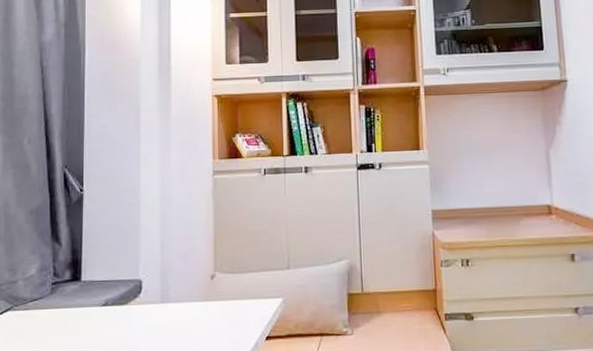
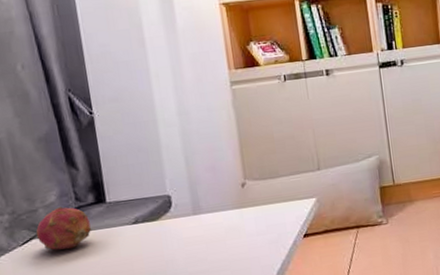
fruit: none [12,281,64,326] -> present [36,207,92,250]

